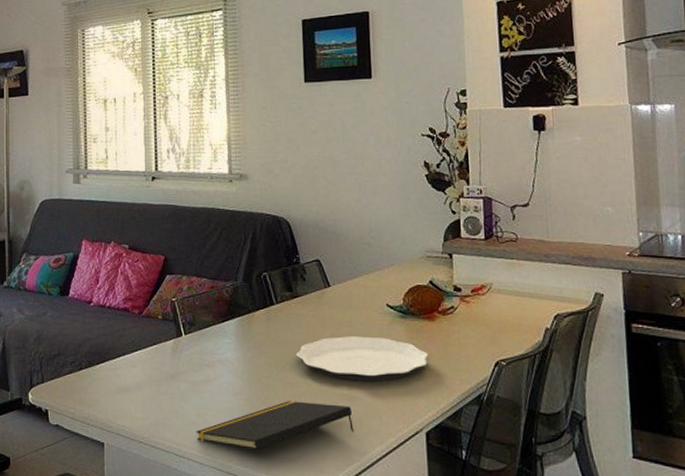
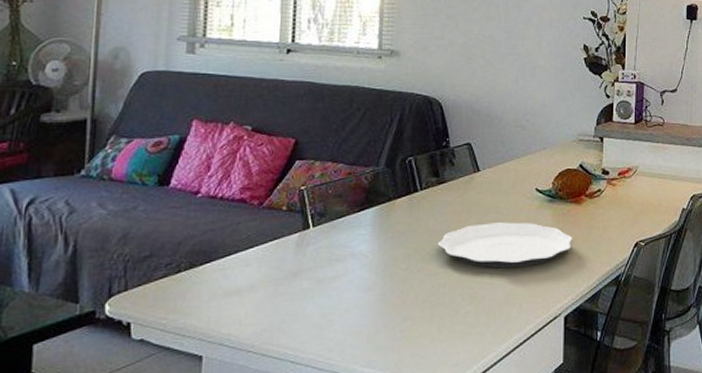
notepad: present [195,401,354,451] -> none [317,293,493,350]

